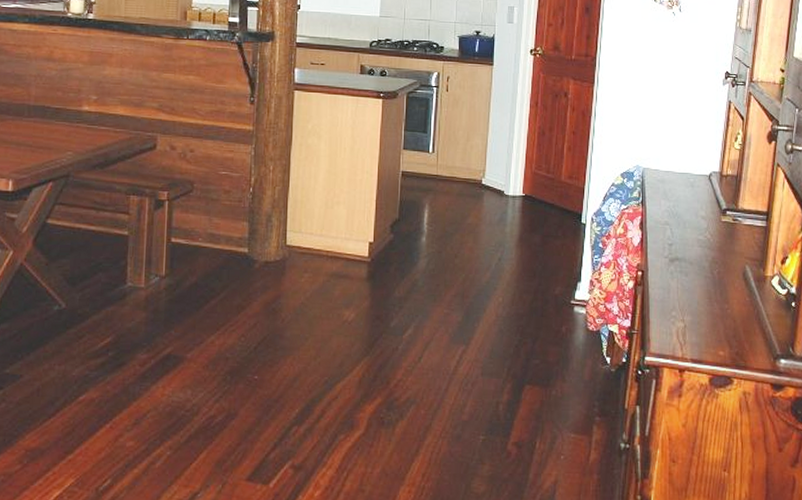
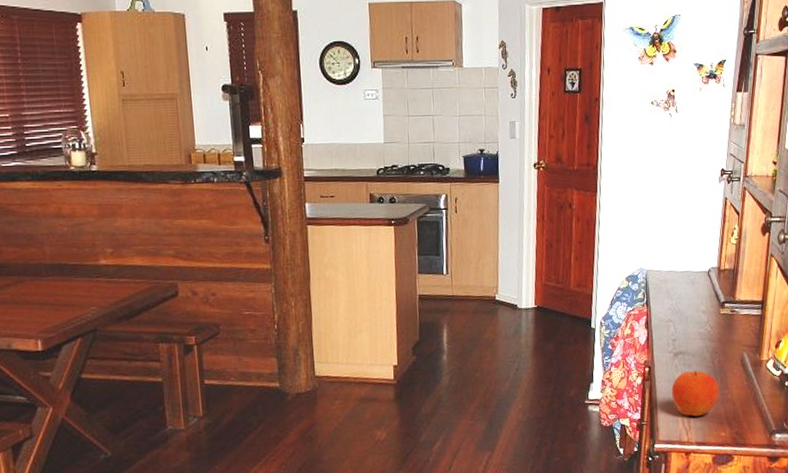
fruit: none [665,280,719,331] -> present [671,371,720,417]

